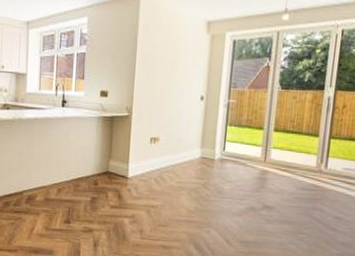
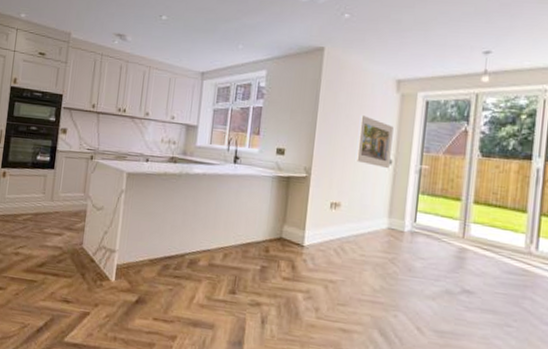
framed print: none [171,56,205,105] -> present [355,115,394,169]

